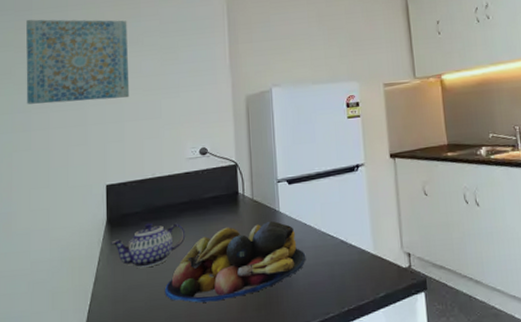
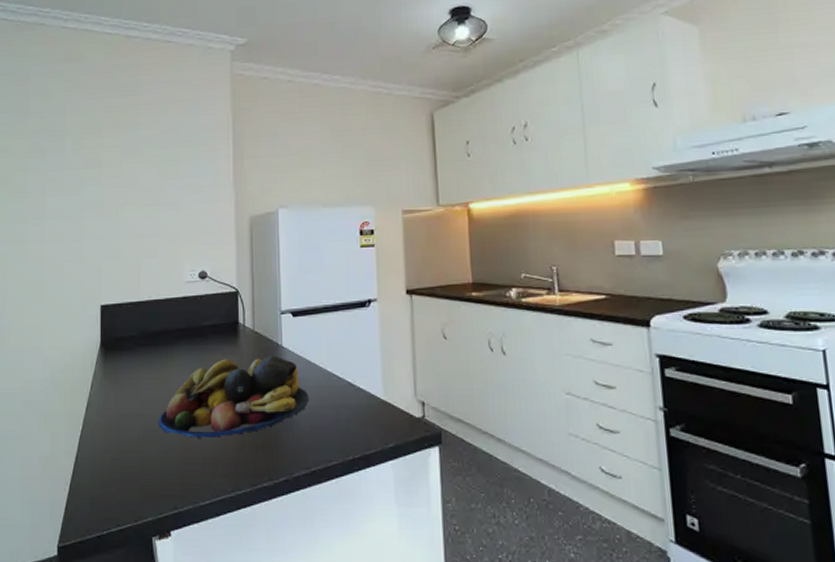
wall art: present [26,19,130,105] -> none [22,123,127,215]
teapot: present [111,222,186,269] -> none [104,348,182,396]

